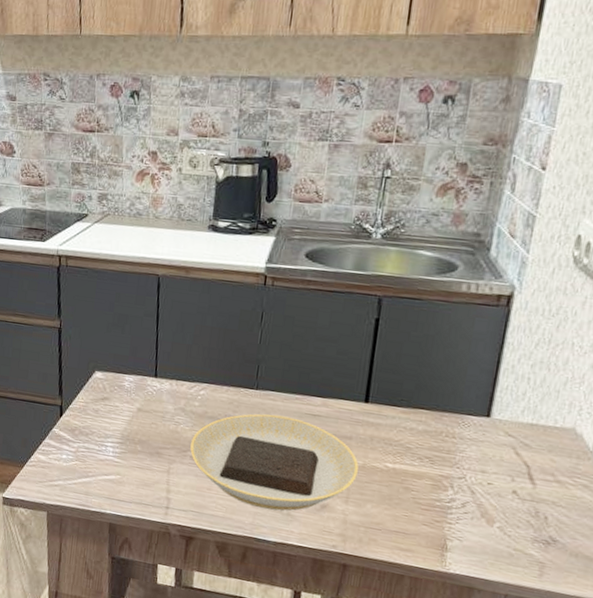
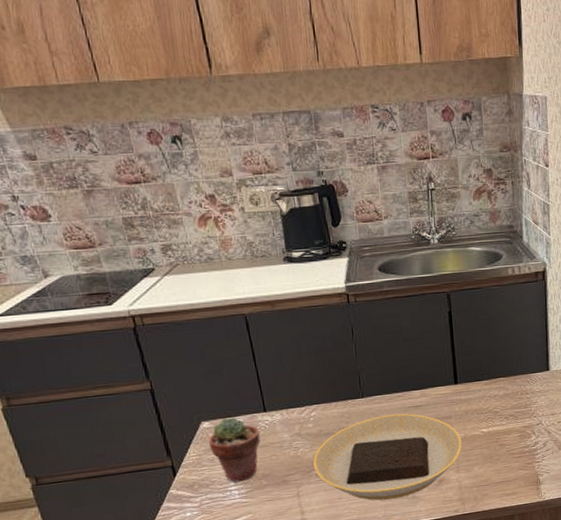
potted succulent: none [97,373,146,441] -> present [209,416,261,483]

